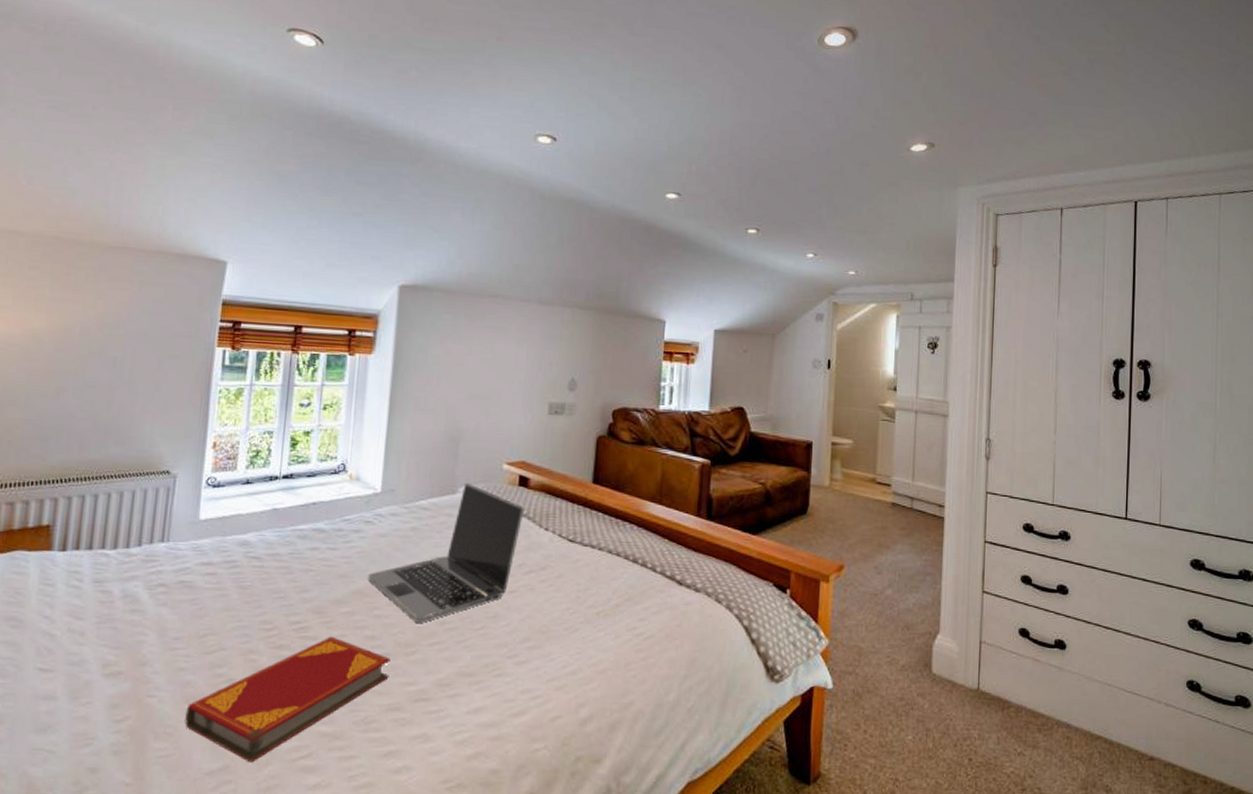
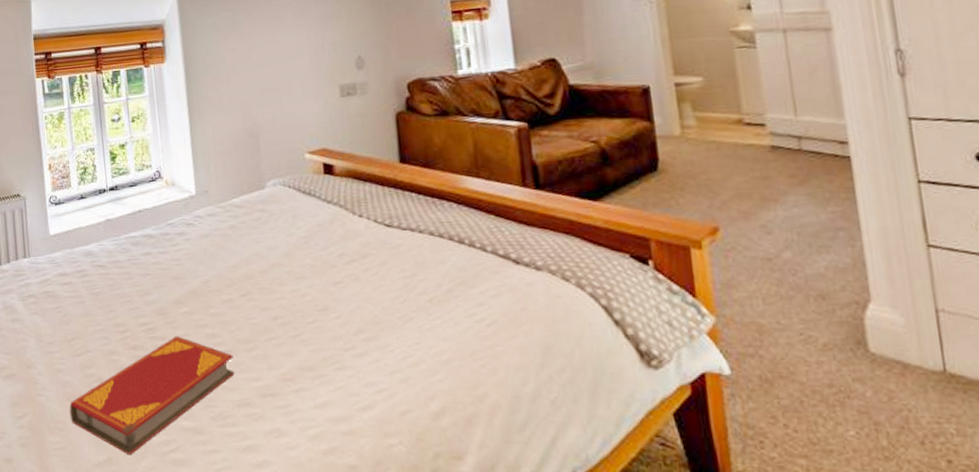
laptop: present [368,482,524,623] -> none [198,176,335,319]

